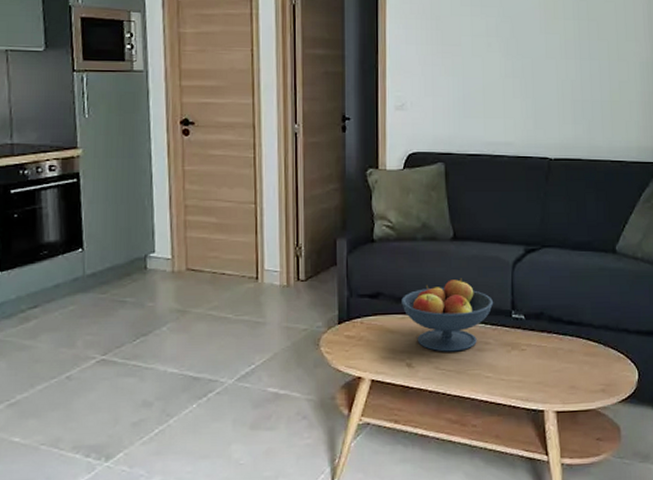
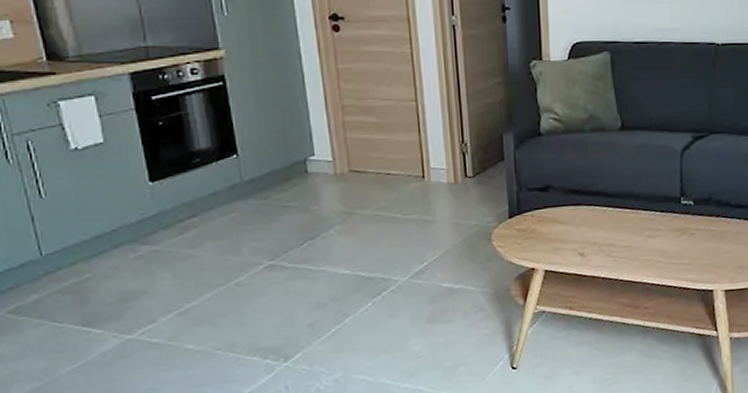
fruit bowl: present [401,278,494,352] -> none [571,168,663,240]

